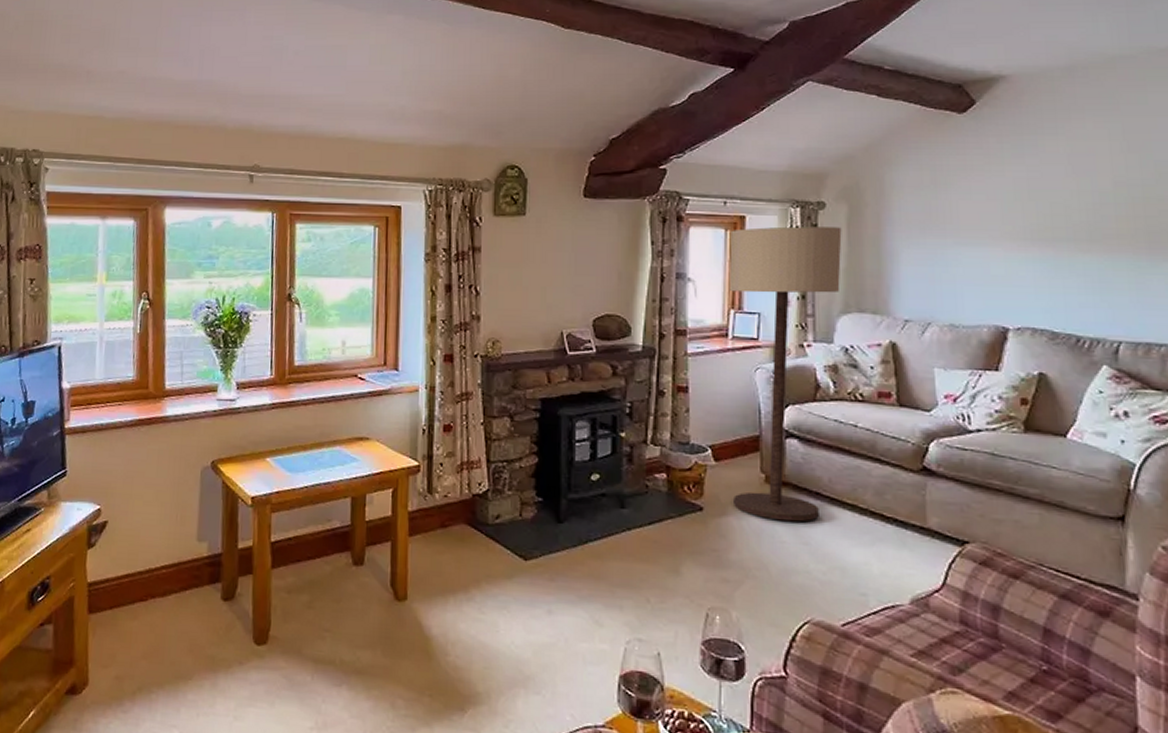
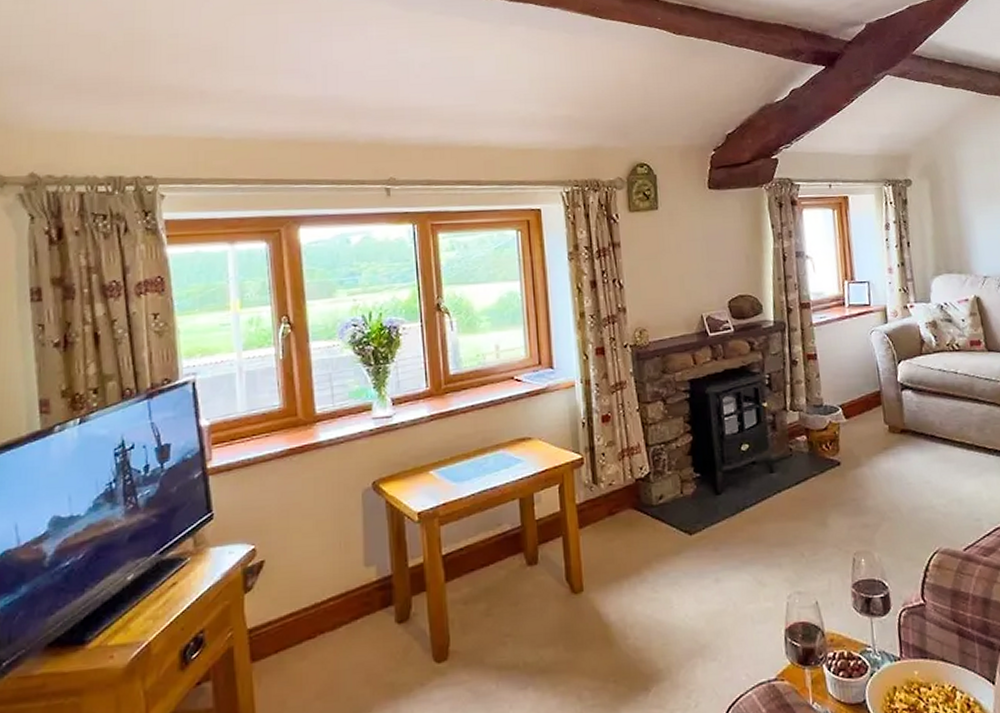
floor lamp: present [728,226,842,522] -> none [837,200,936,465]

